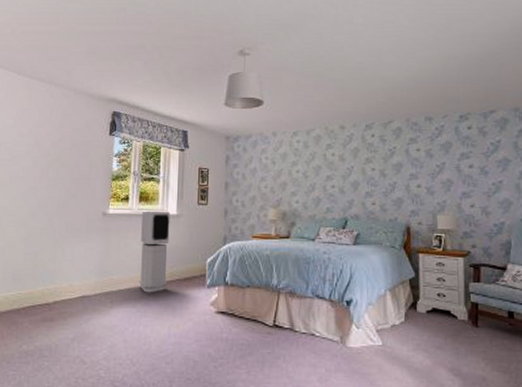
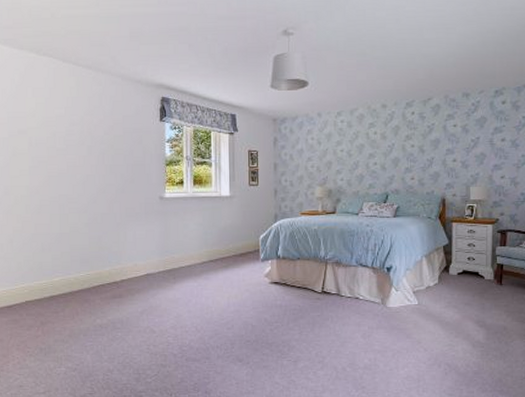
air purifier: present [139,210,170,293] -> none [197,193,225,269]

